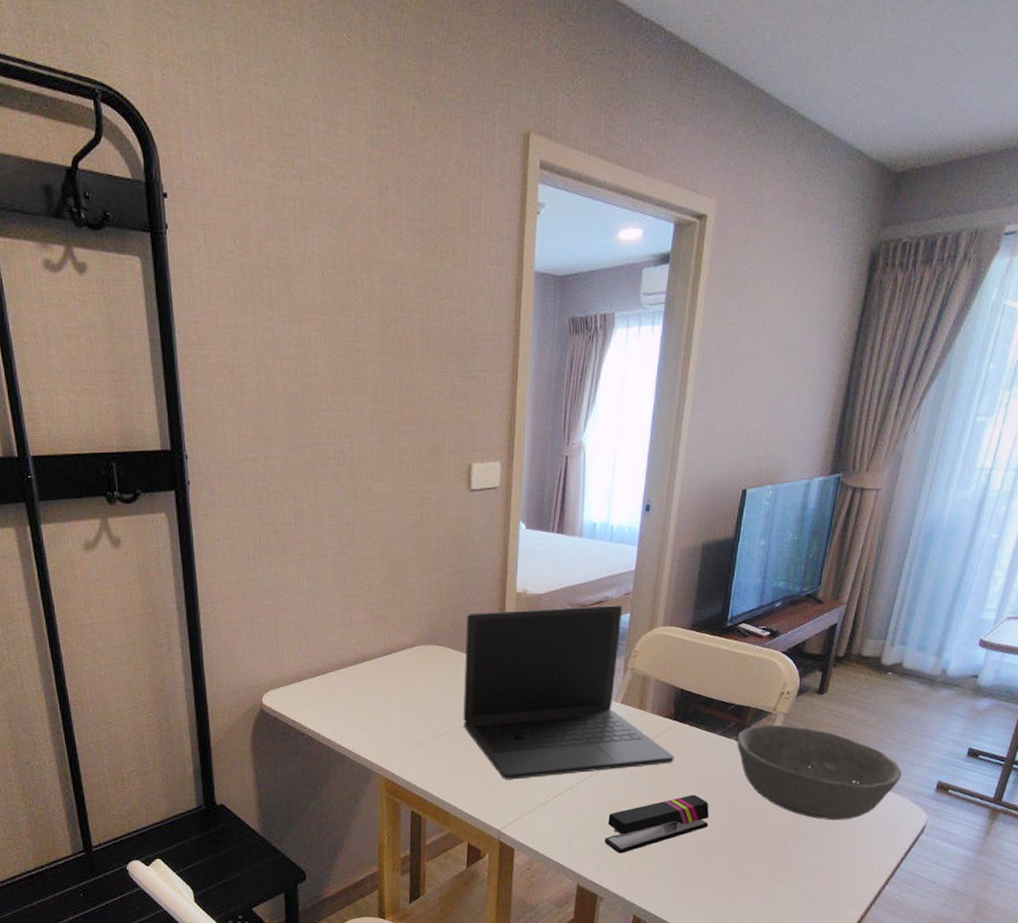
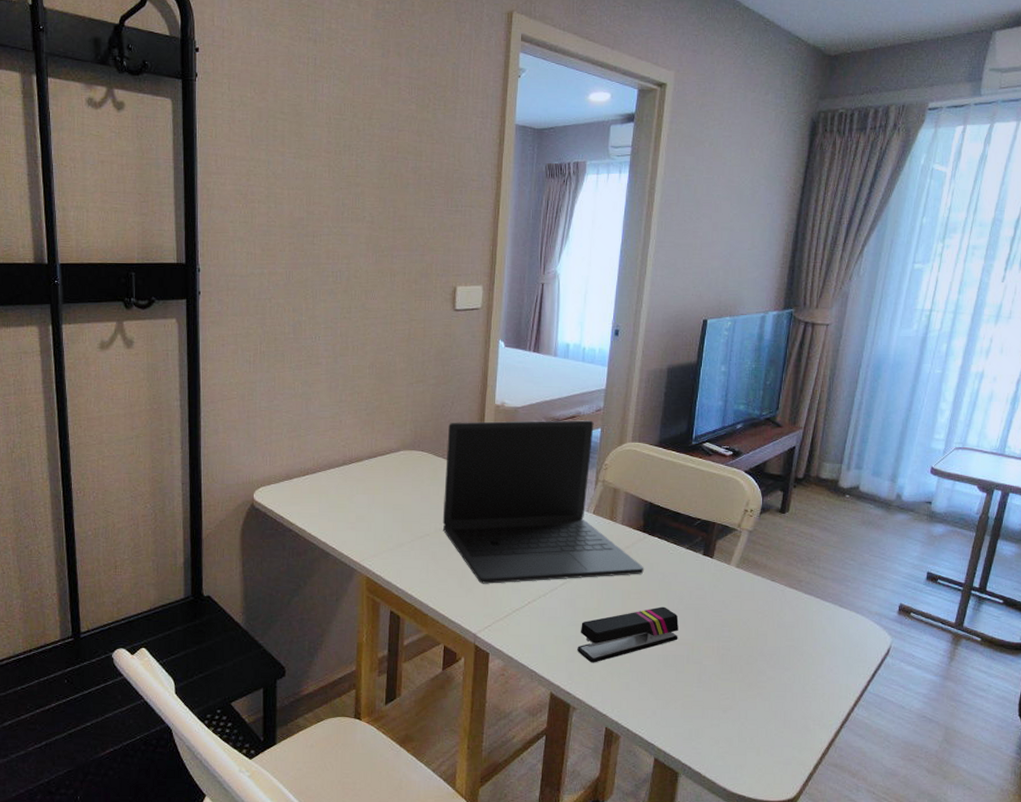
bowl: present [737,724,902,821] -> none [704,541,864,639]

